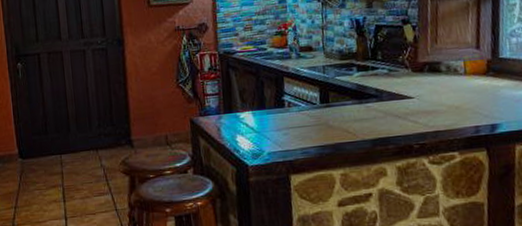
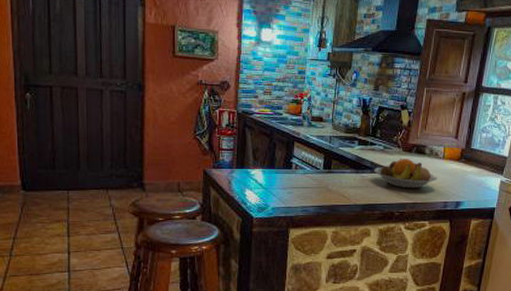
fruit bowl: none [380,80,461,115] -> present [374,158,437,189]

